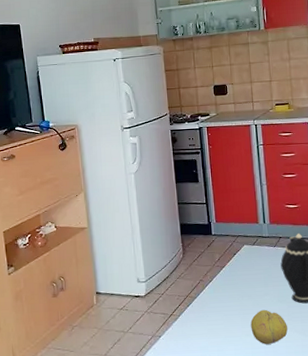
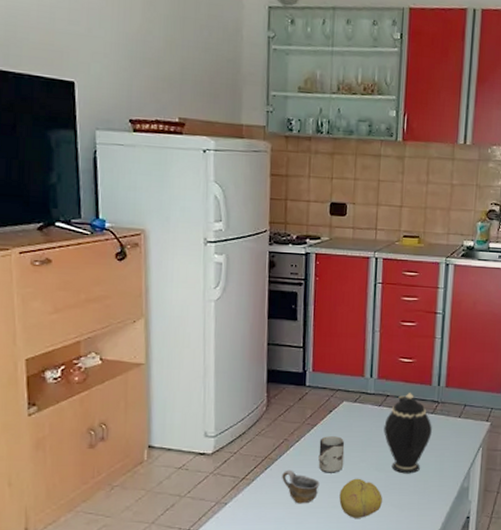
cup: none [202,305,233,334] -> present [282,470,320,504]
cup: none [228,275,251,307] -> present [318,436,345,473]

